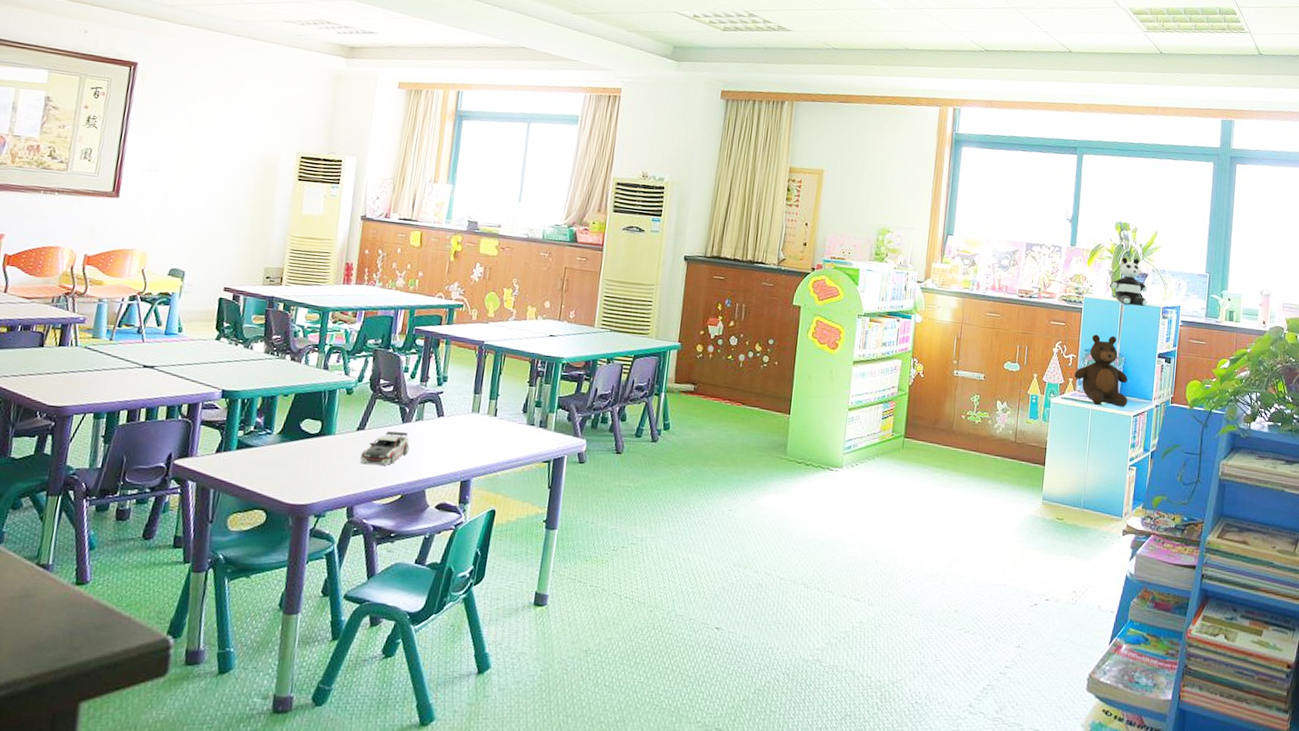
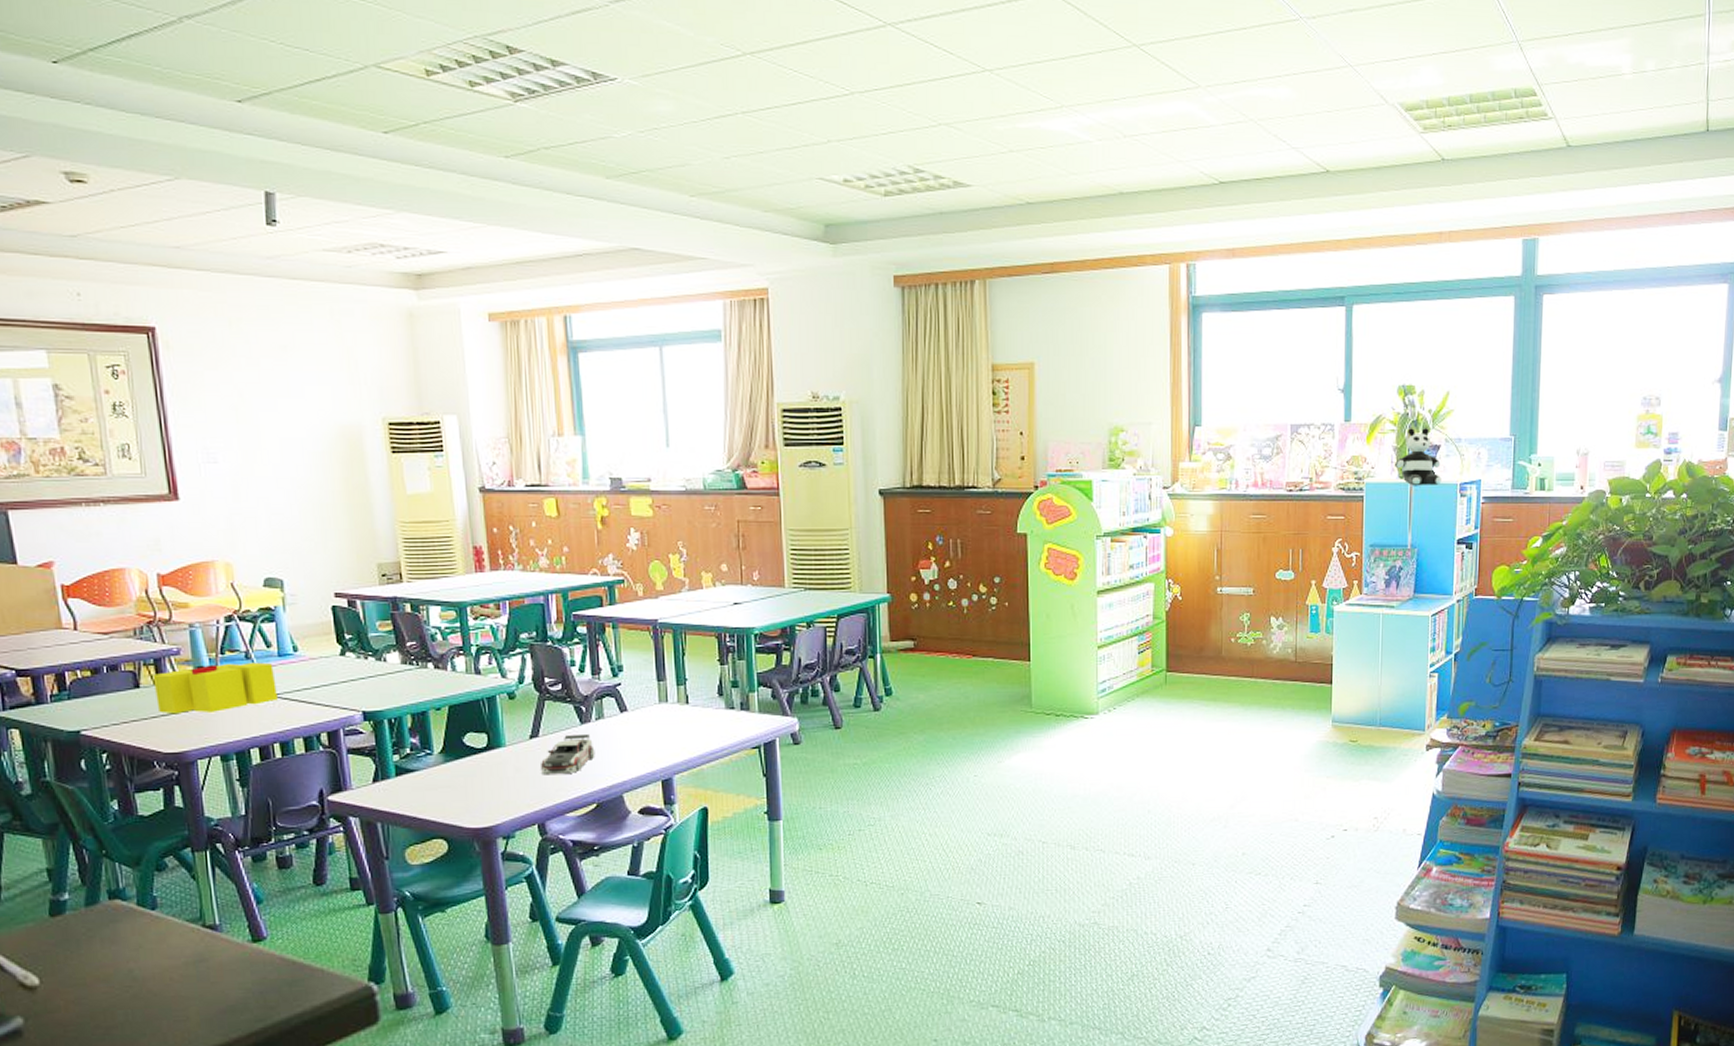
toy blocks: none [53,334,159,376] -> present [152,662,278,715]
teddy bear: present [1074,334,1128,407] -> none [1359,524,1425,607]

